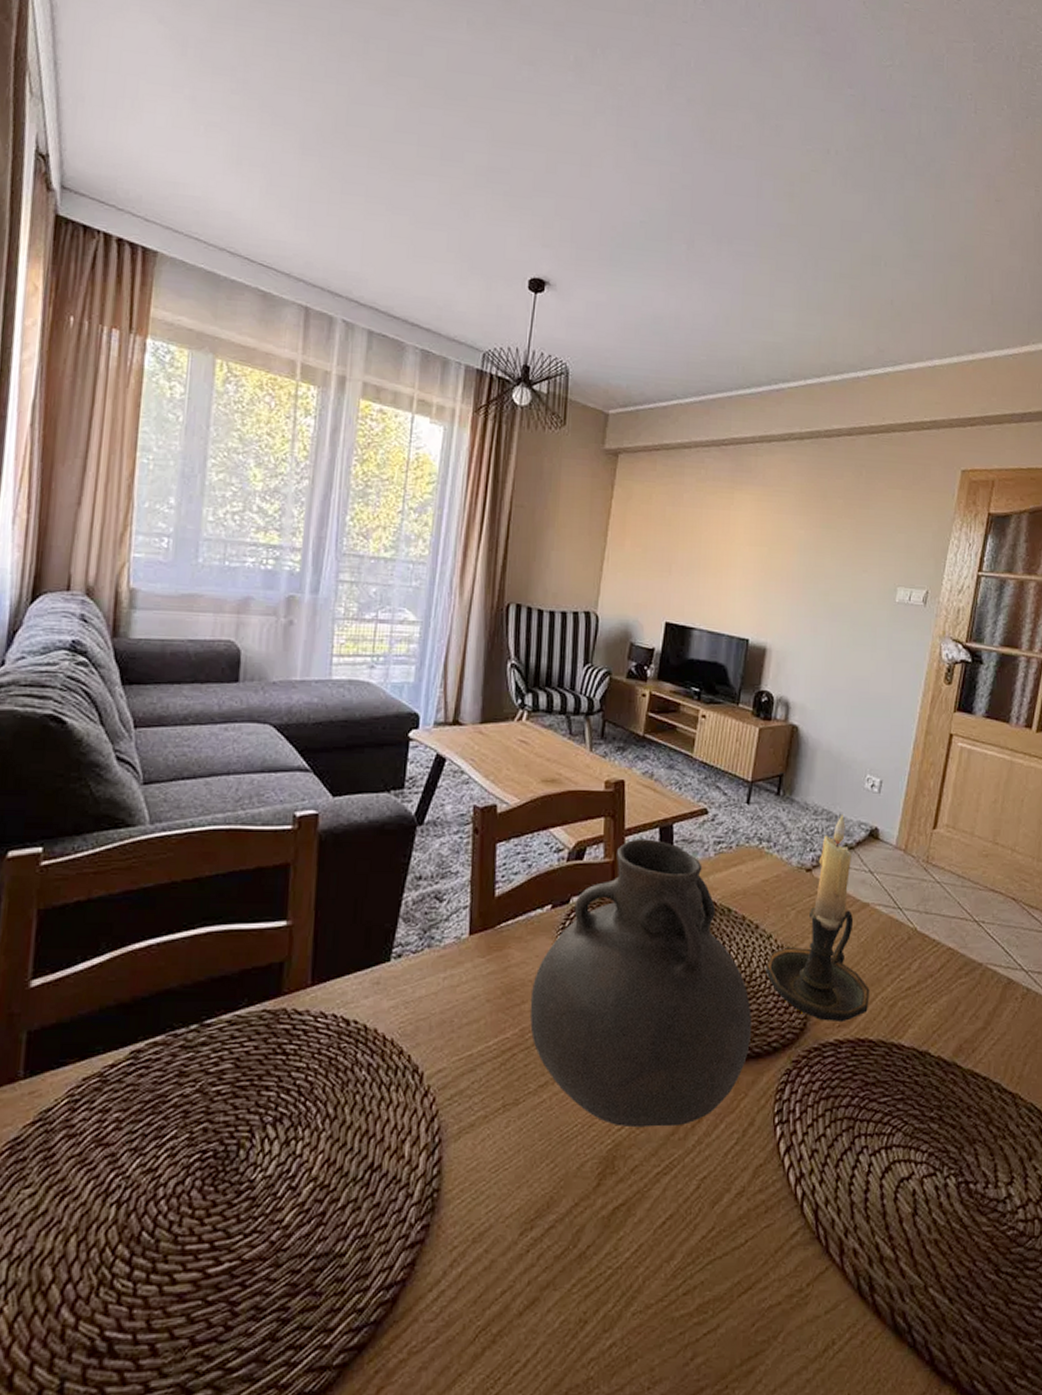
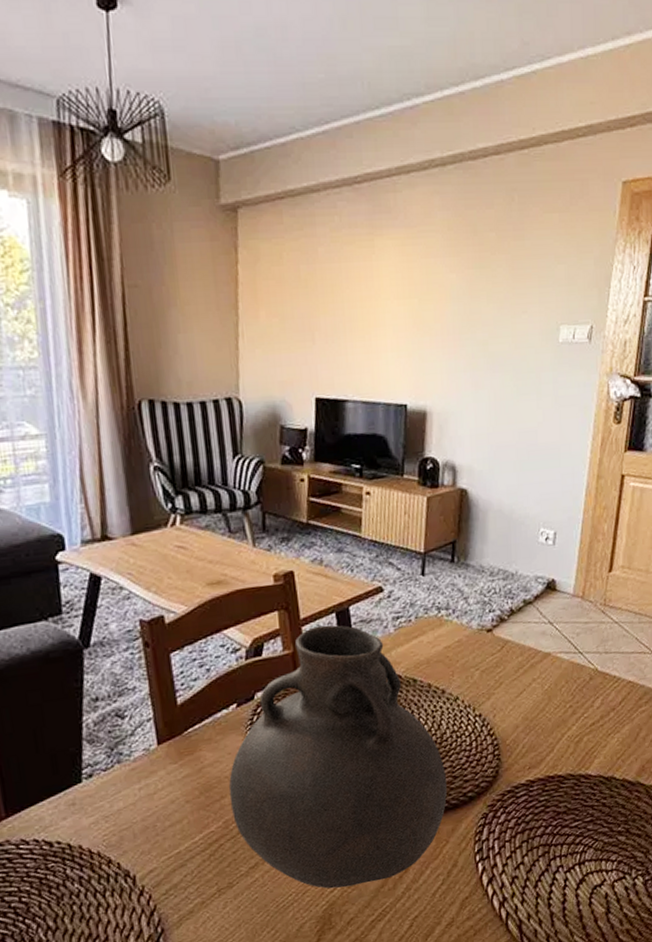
candle holder: present [766,814,870,1023] -> none [455,572,556,766]

